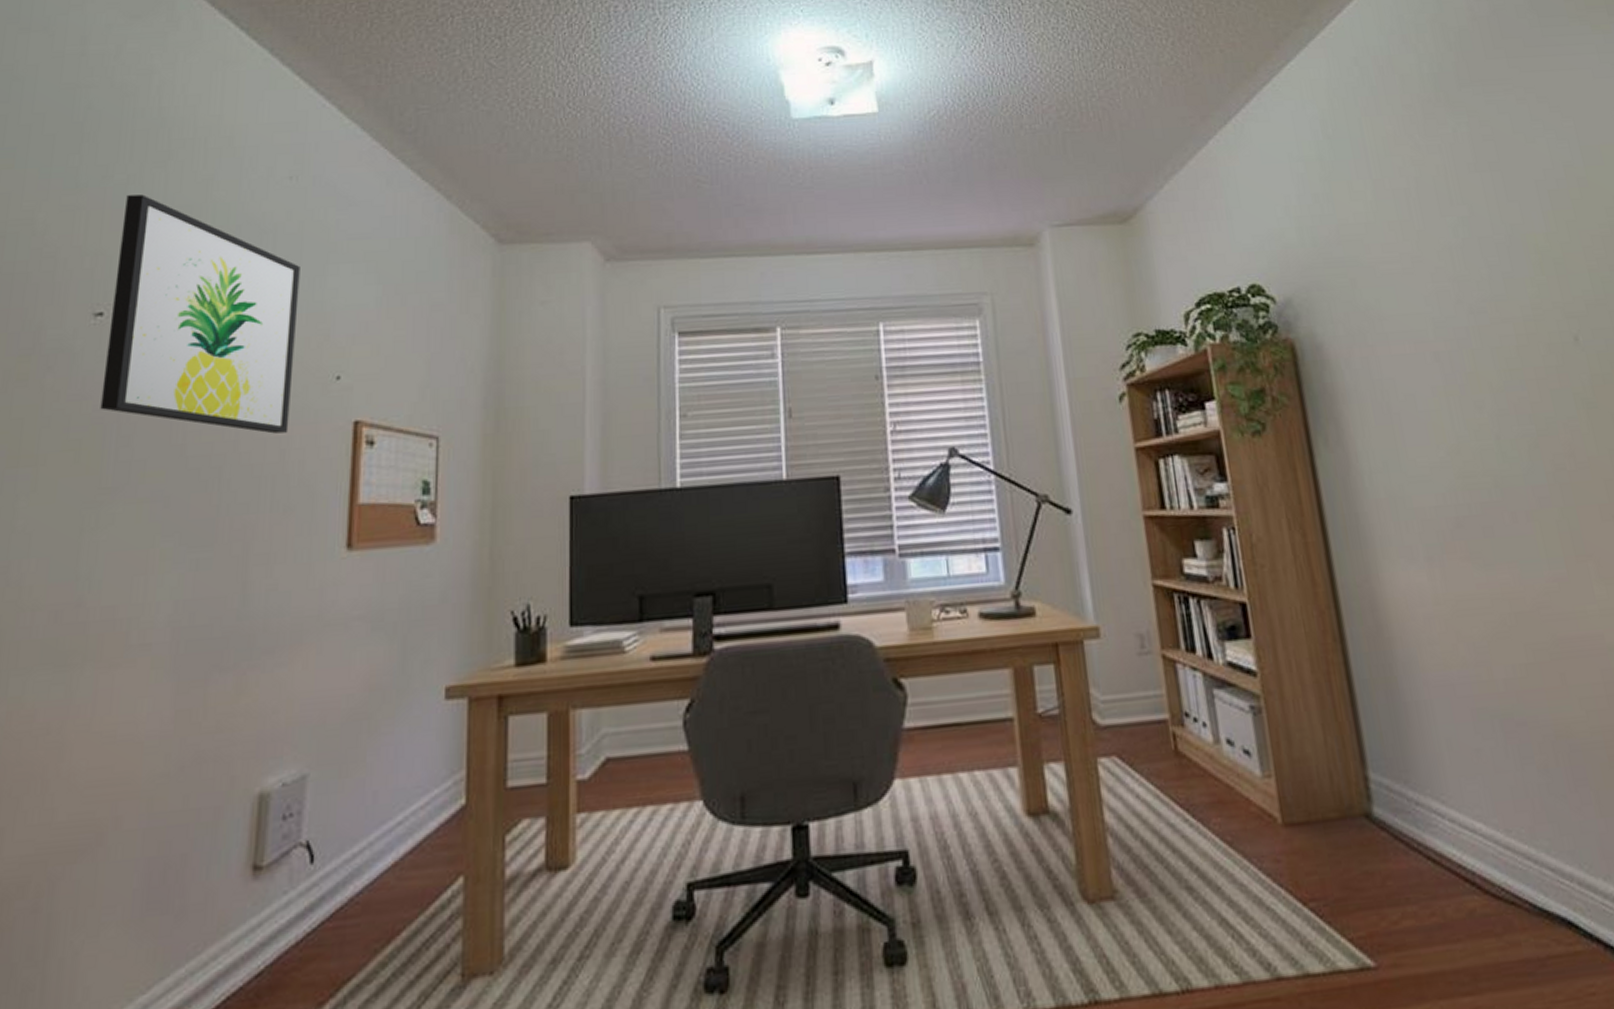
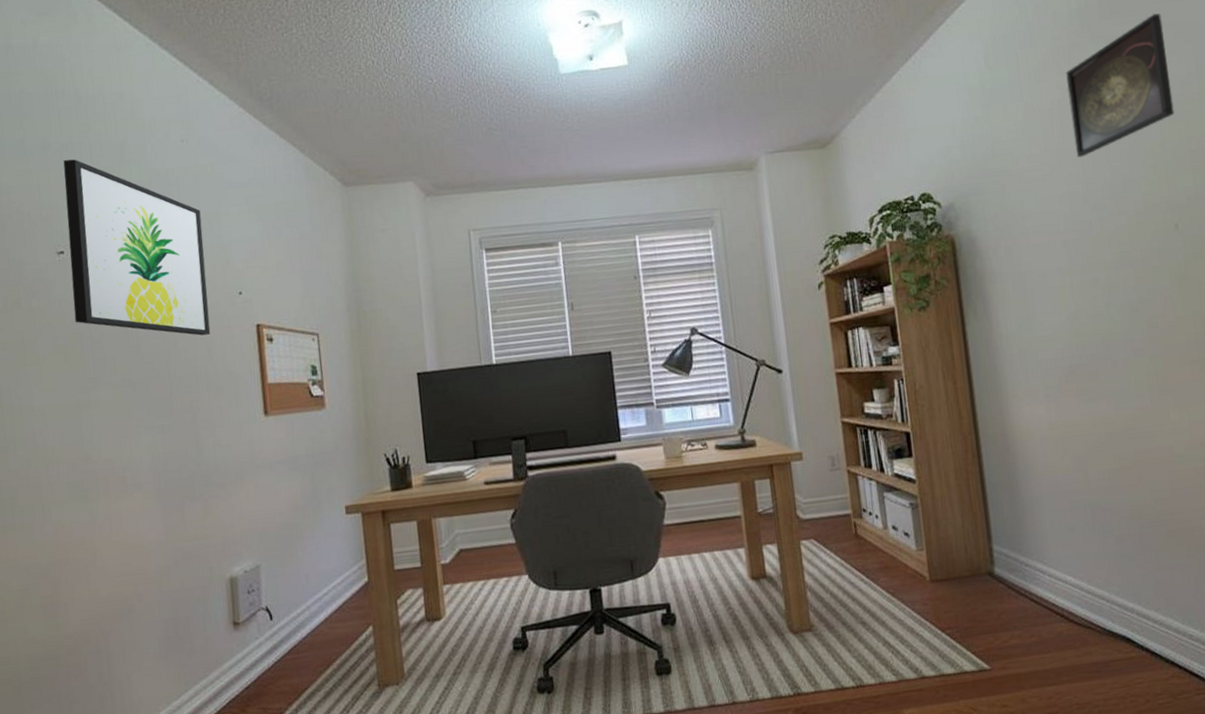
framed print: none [1422,83,1559,250] -> present [1066,12,1175,158]

